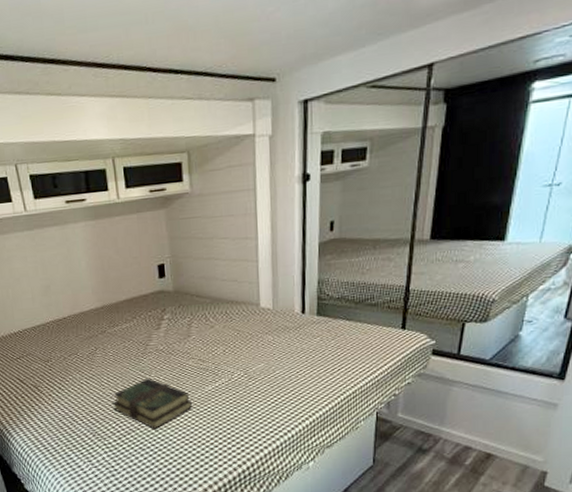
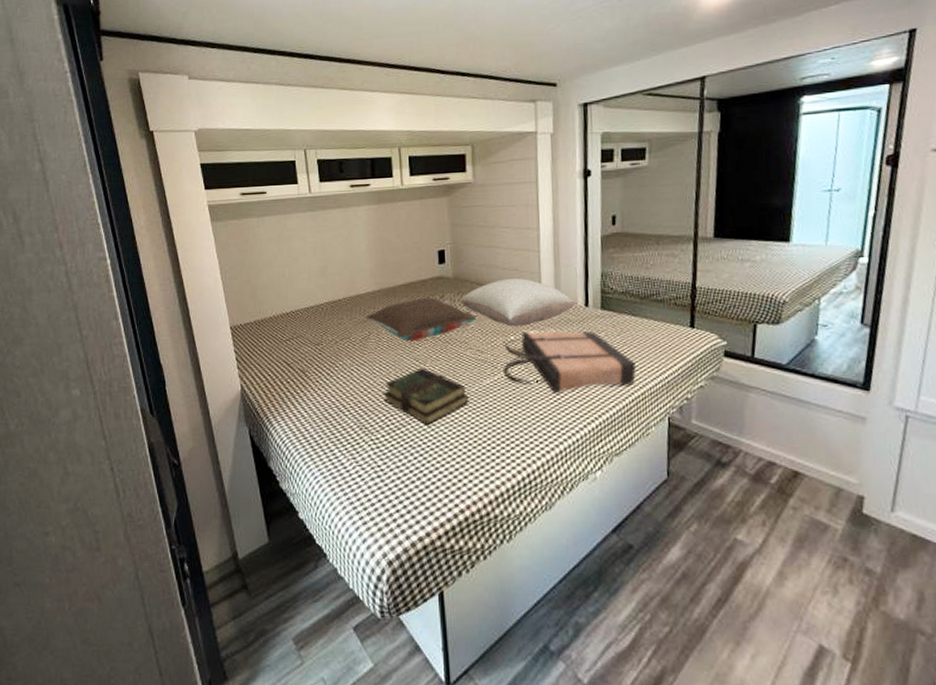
pillow: none [91,311,198,355] -> present [365,297,477,342]
pillow: none [181,288,293,336] -> present [460,277,576,327]
shopping bag: none [224,337,348,395] -> present [504,331,636,392]

